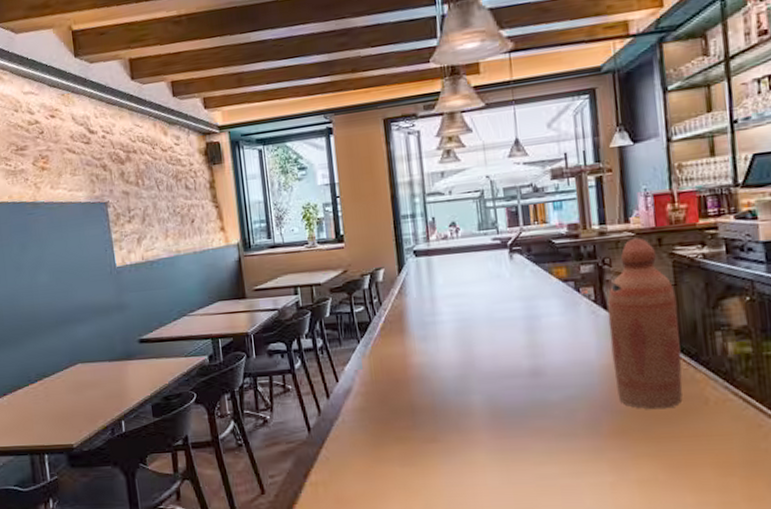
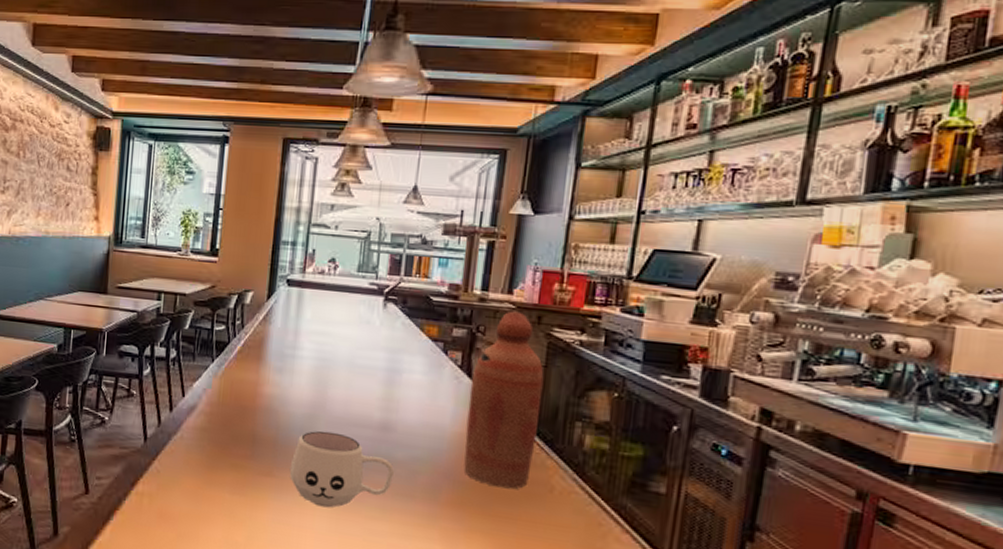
mug: none [452,387,553,462] -> present [289,431,394,508]

